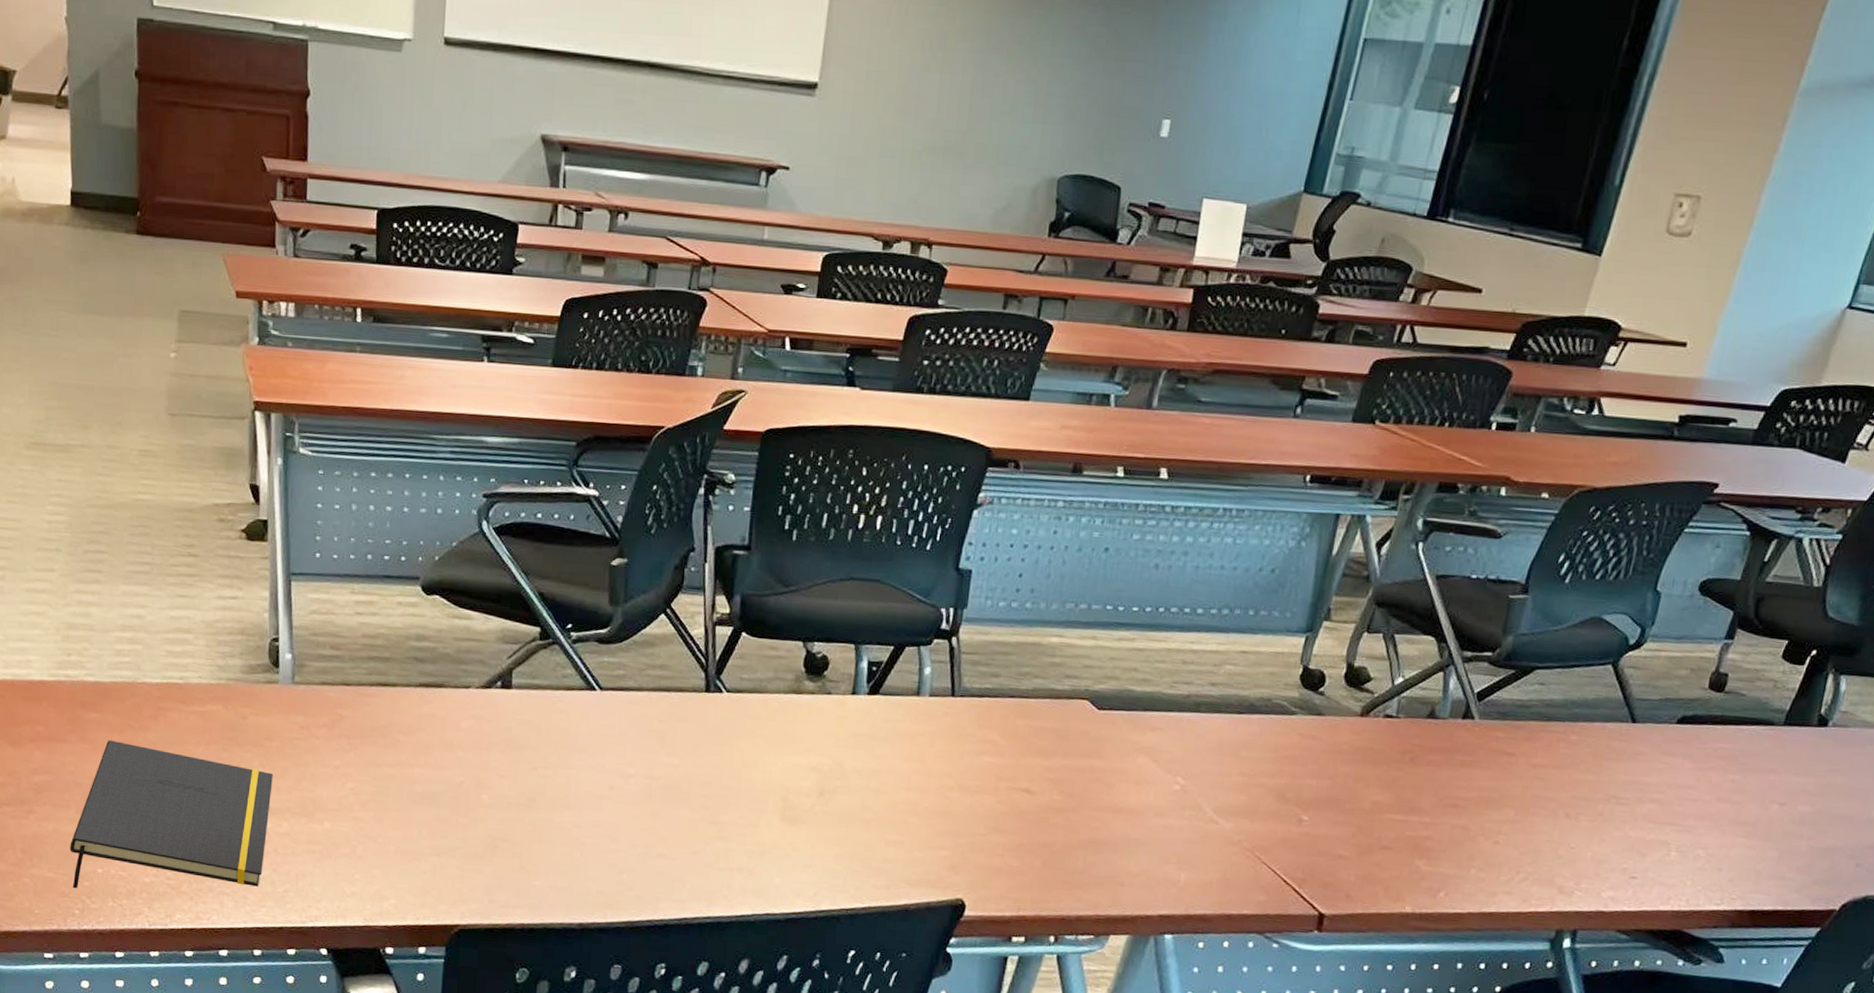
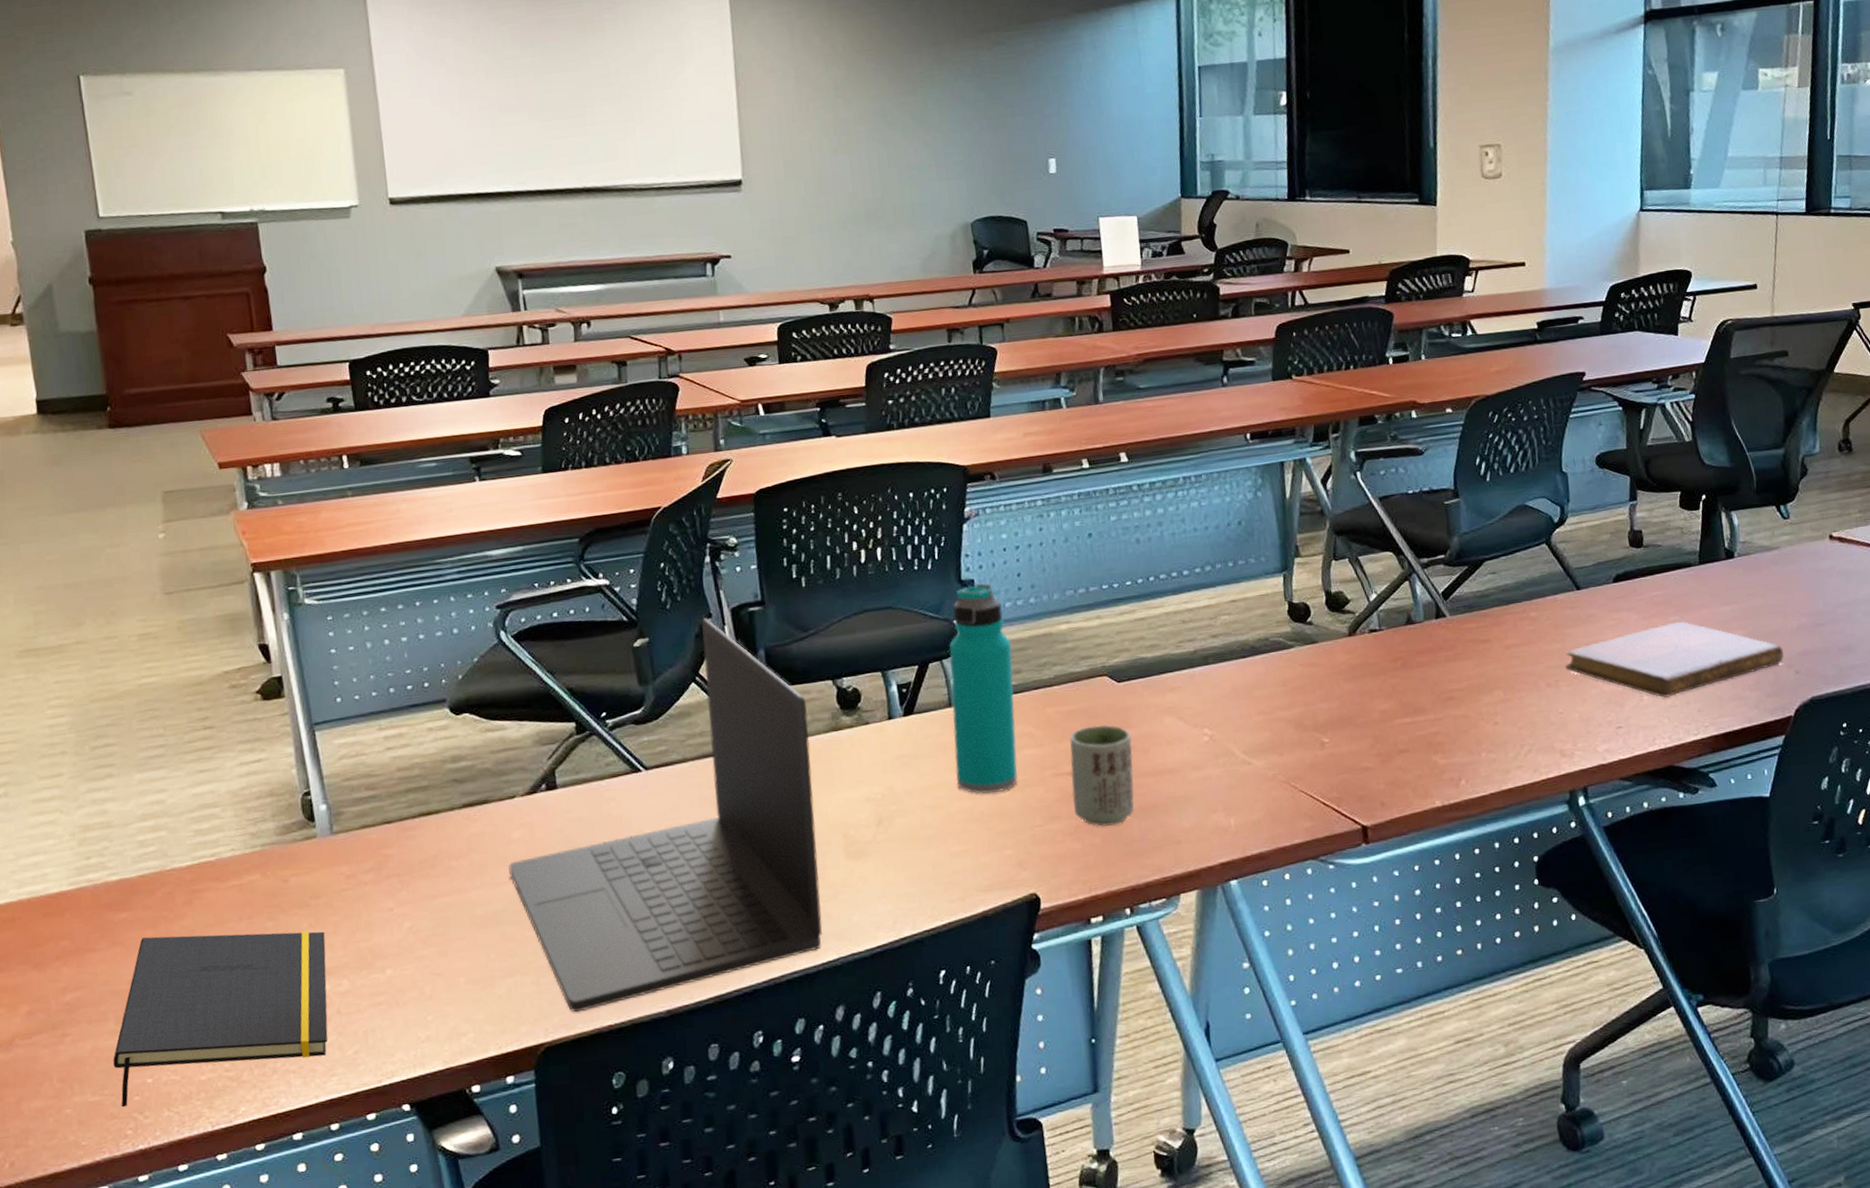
laptop: none [452,551,773,905] -> present [508,618,822,1013]
water bottle: none [907,575,997,792] -> present [948,583,1018,794]
cup: none [1021,747,1099,853] -> present [1069,724,1135,827]
notebook: none [1592,780,1850,860] -> present [1565,621,1784,699]

